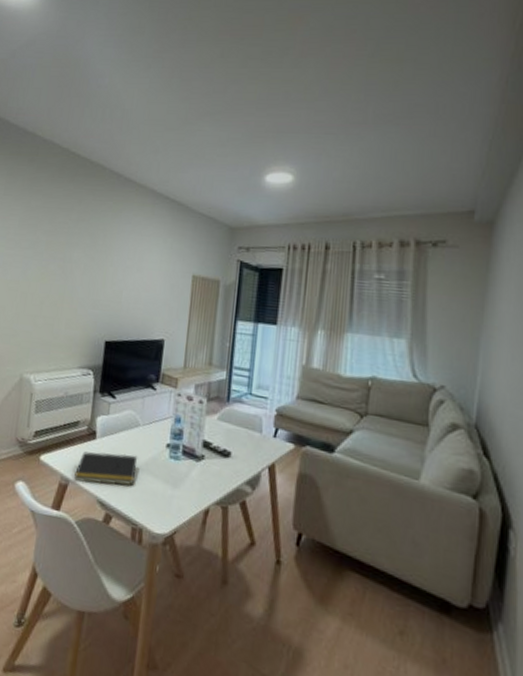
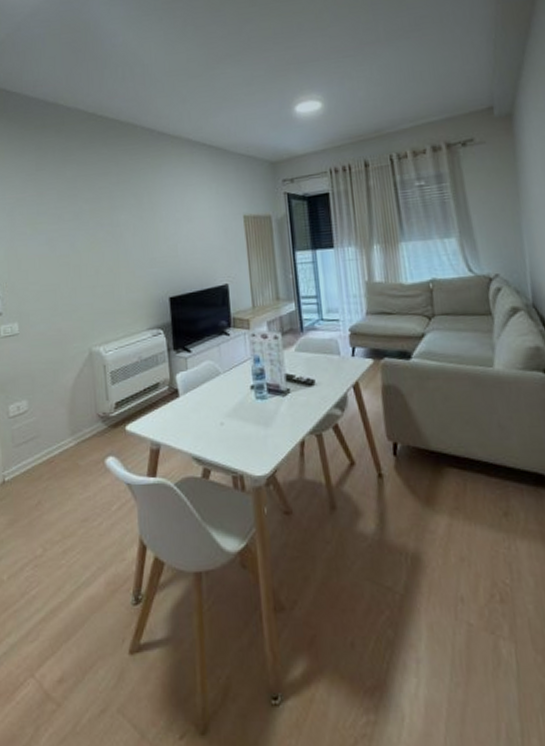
notepad: present [73,451,138,486] -> none [163,404,226,444]

